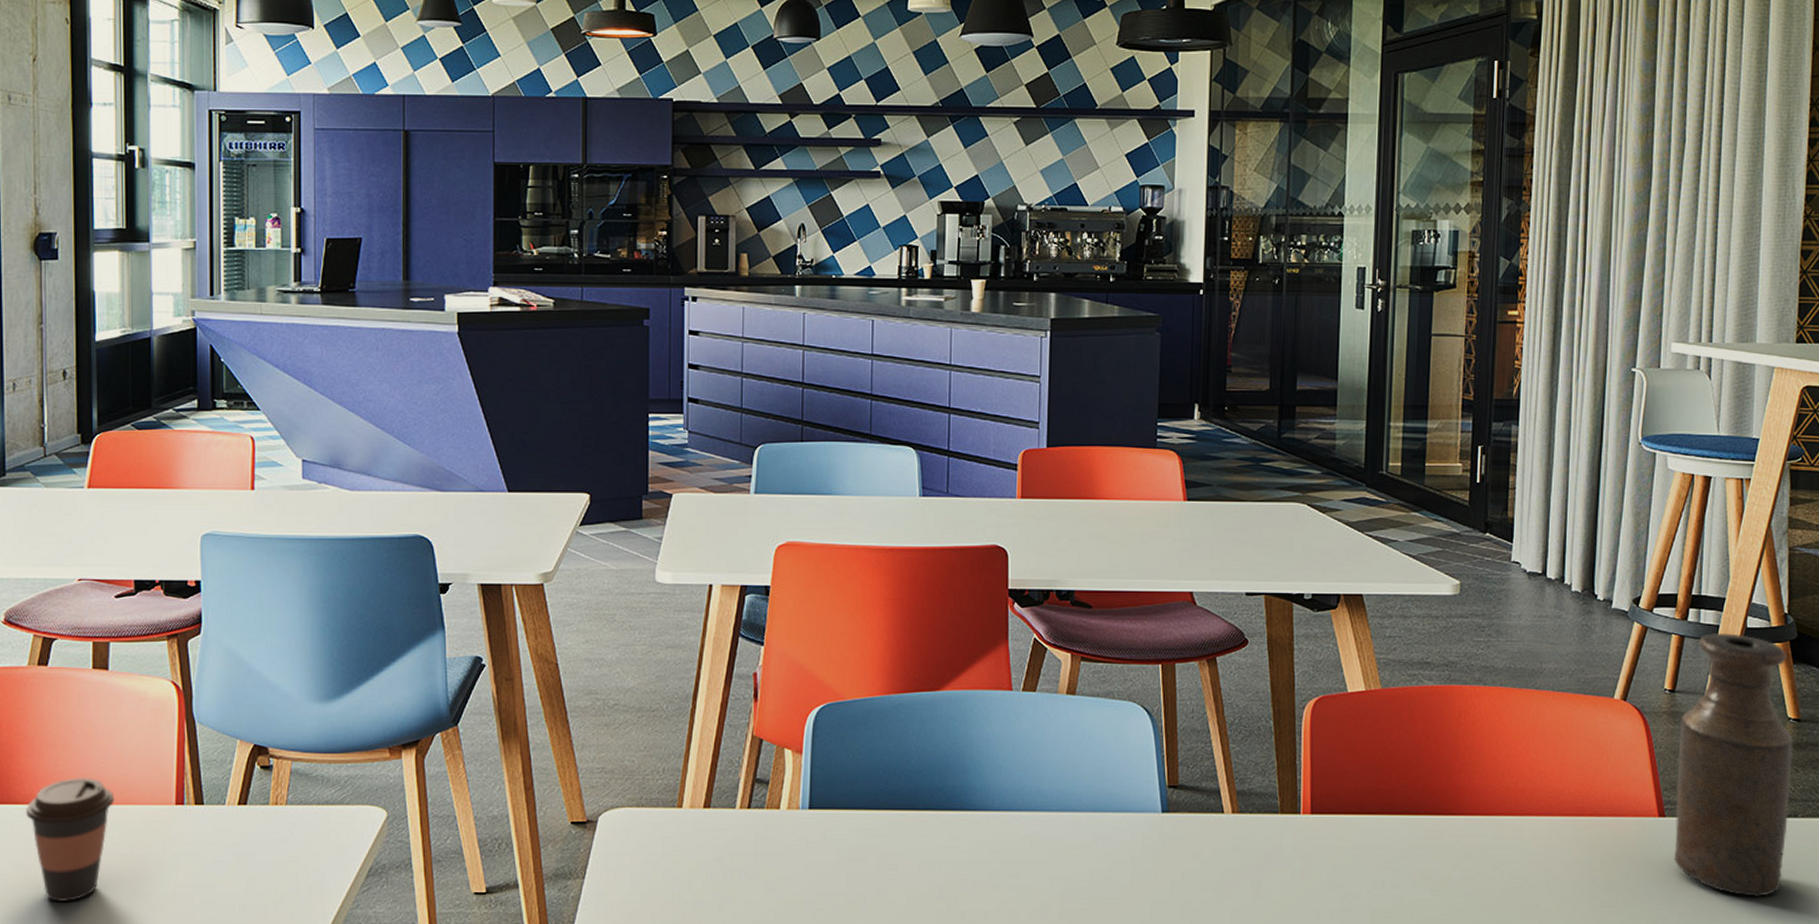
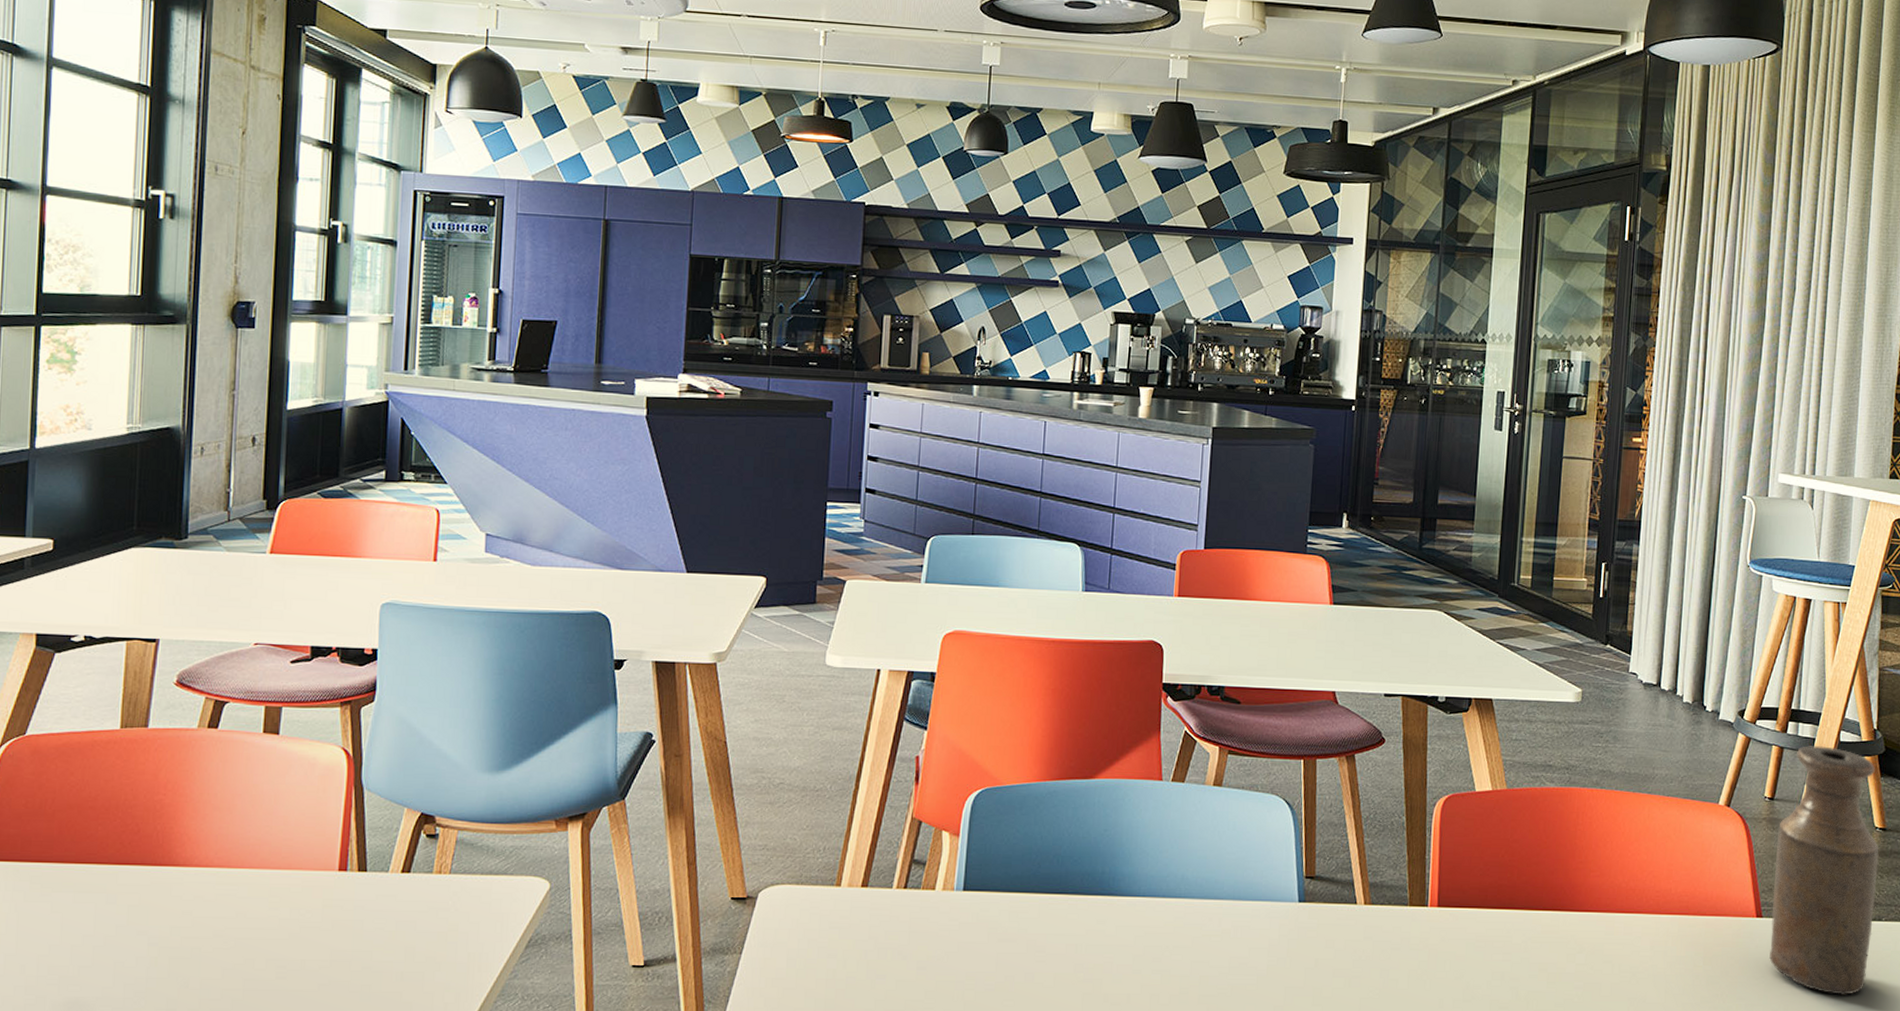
coffee cup: present [25,777,115,903] -> none [185,840,277,967]

